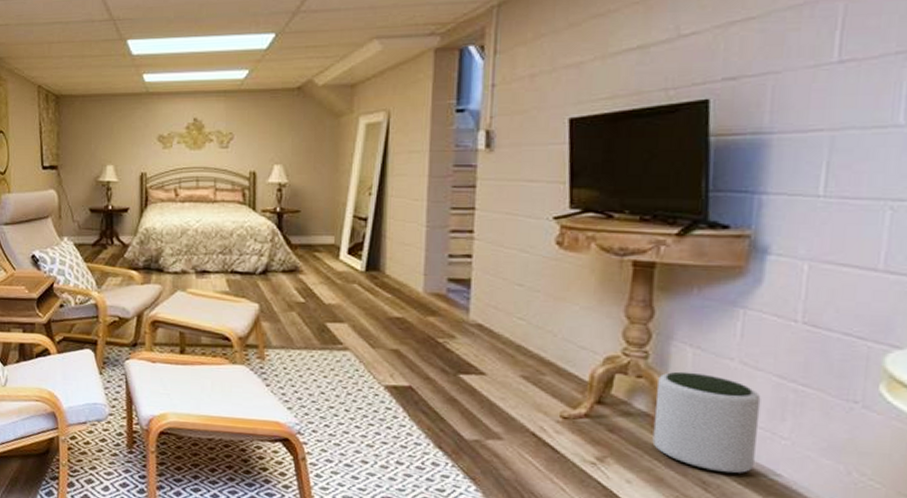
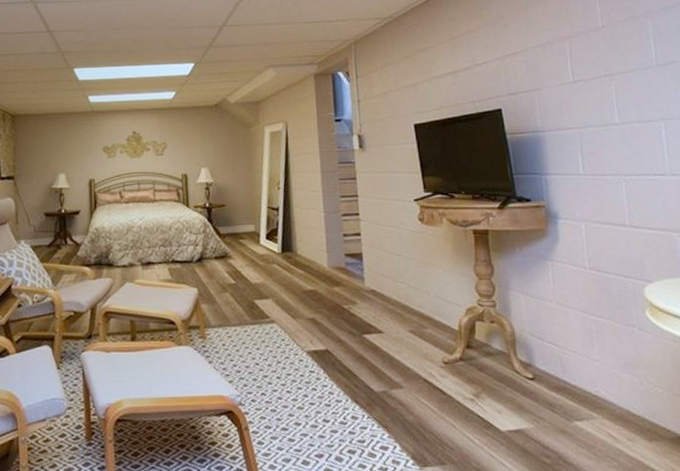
plant pot: present [652,371,761,474] -> none [505,314,581,395]

